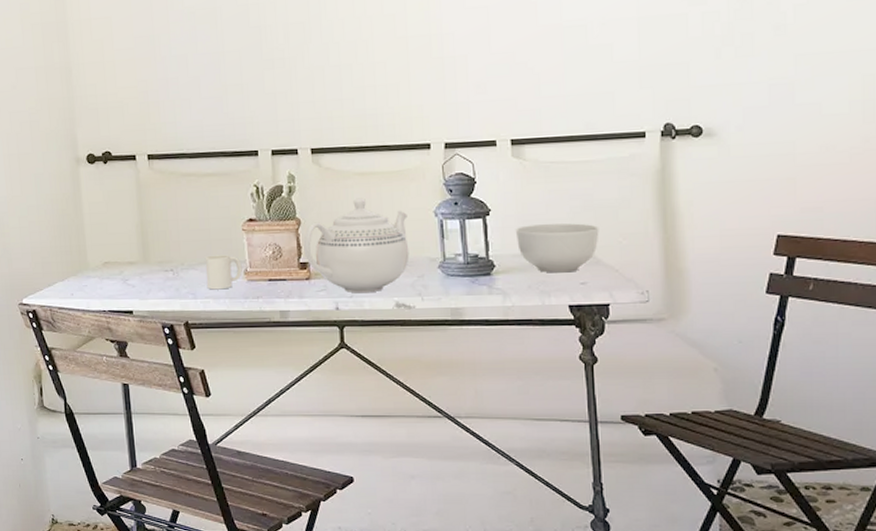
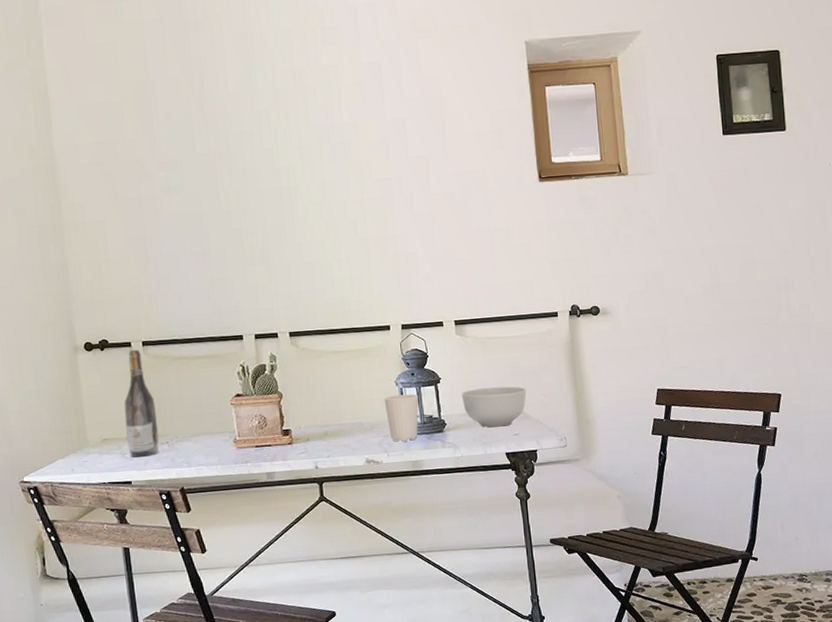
wine bottle: none [126,163,164,286] -> present [124,349,160,459]
mug: present [205,254,242,290] -> none [197,426,232,458]
teapot: present [303,198,409,294] -> none [285,372,376,454]
cup: none [419,227,463,285] -> present [384,394,419,442]

